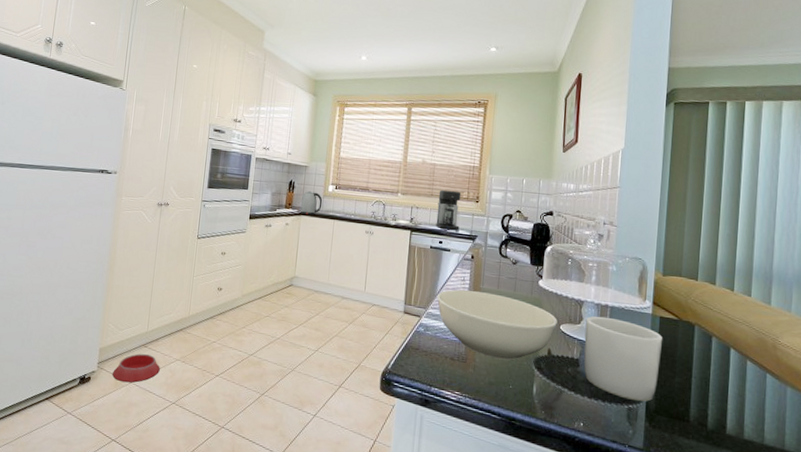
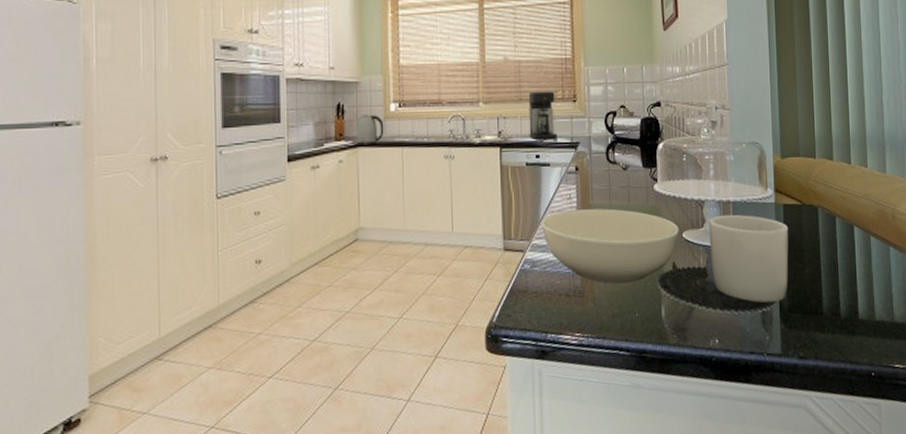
pet bowl: present [112,354,160,383] -> none [114,369,186,415]

